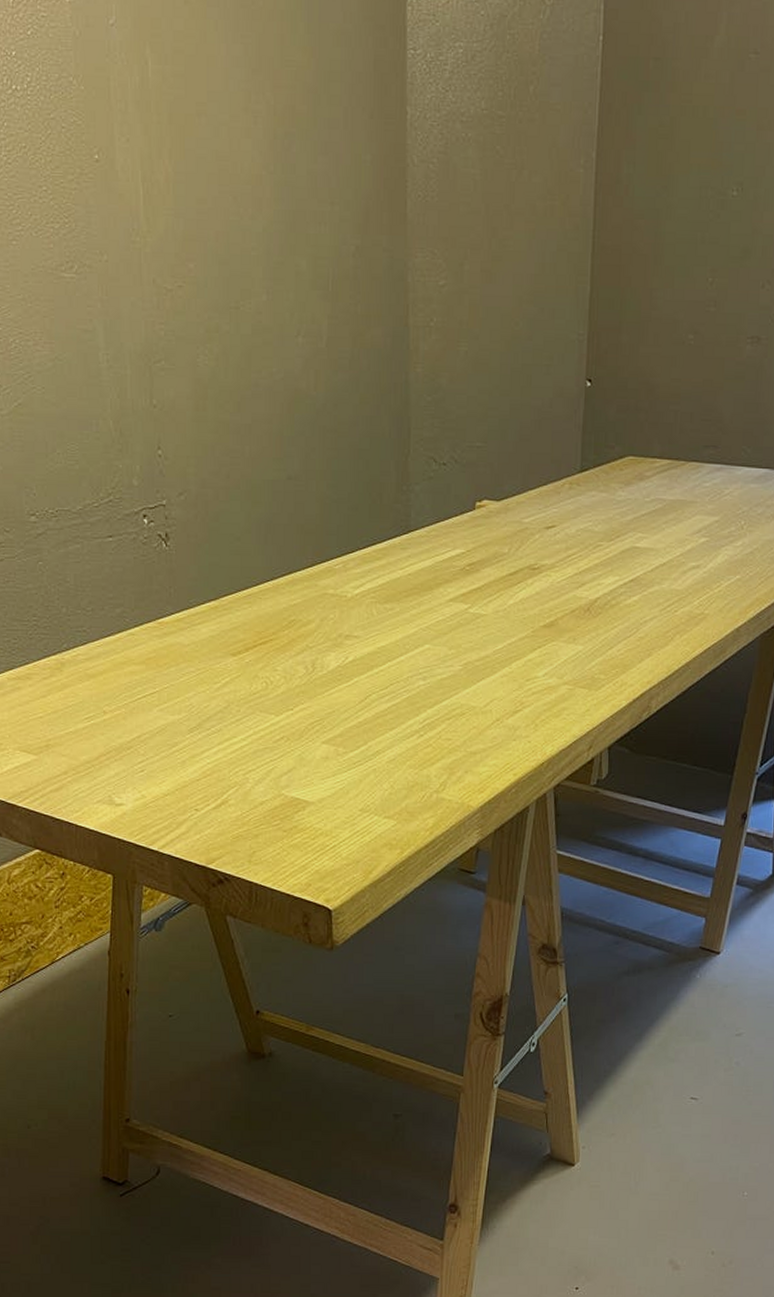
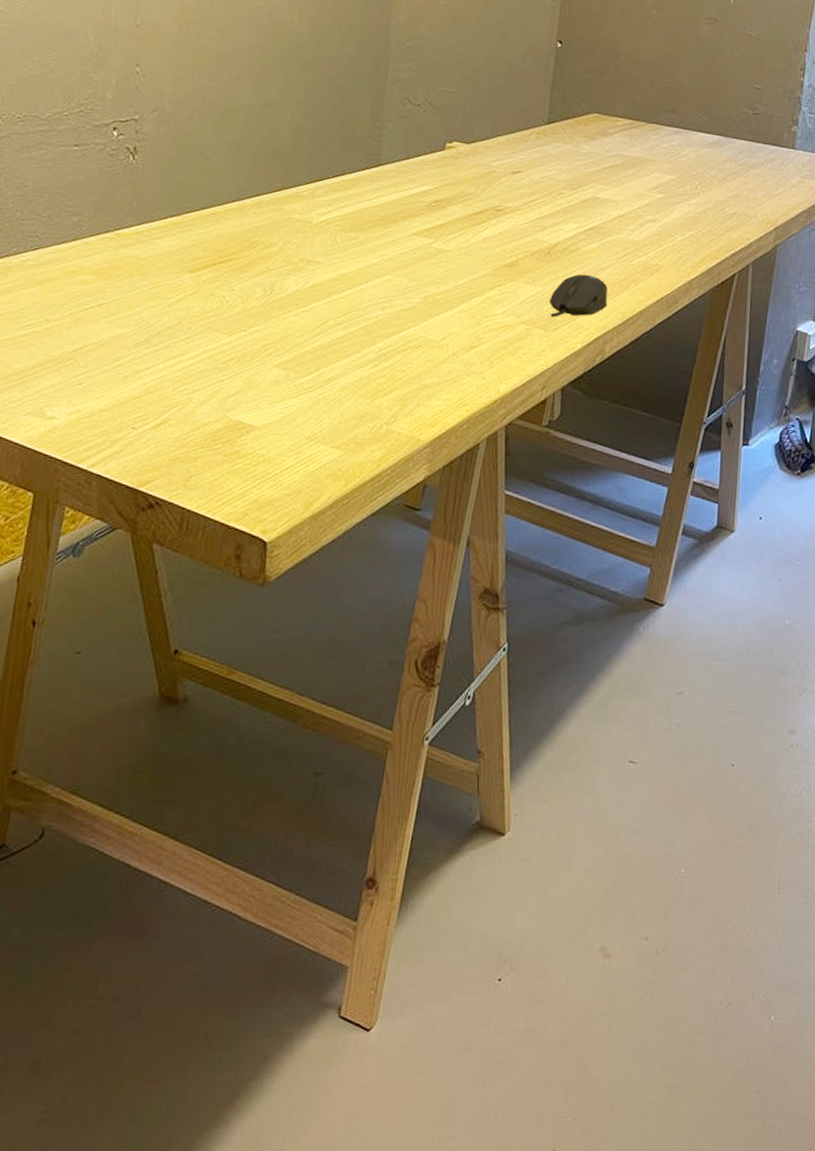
computer mouse: none [591,629,652,676] -> present [549,274,608,317]

